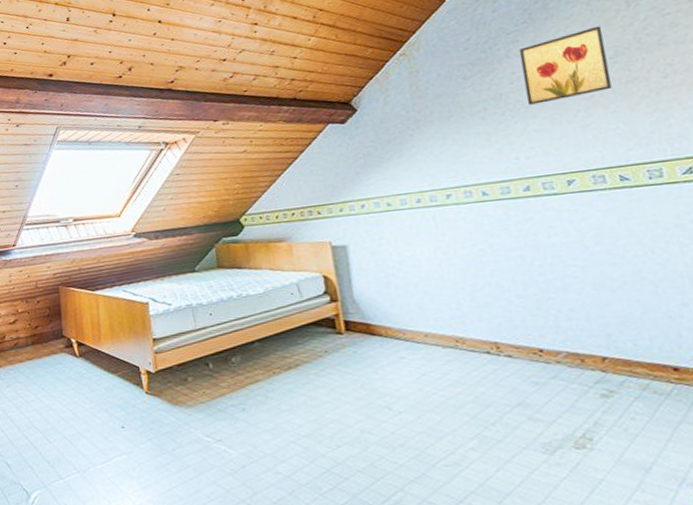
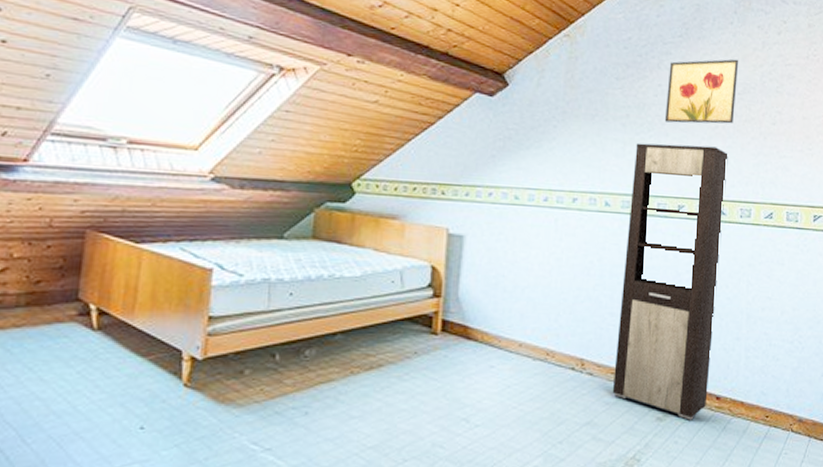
cabinet: none [501,115,662,395] -> present [612,143,728,420]

